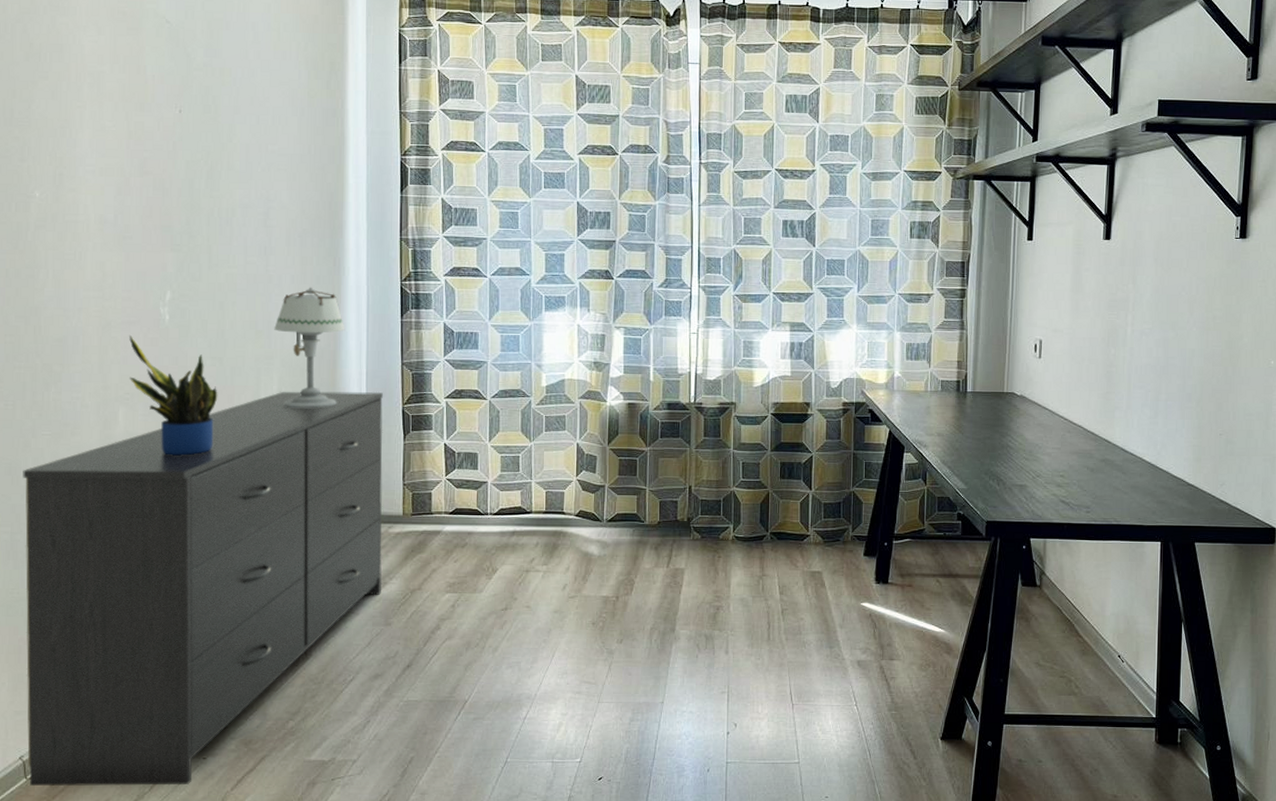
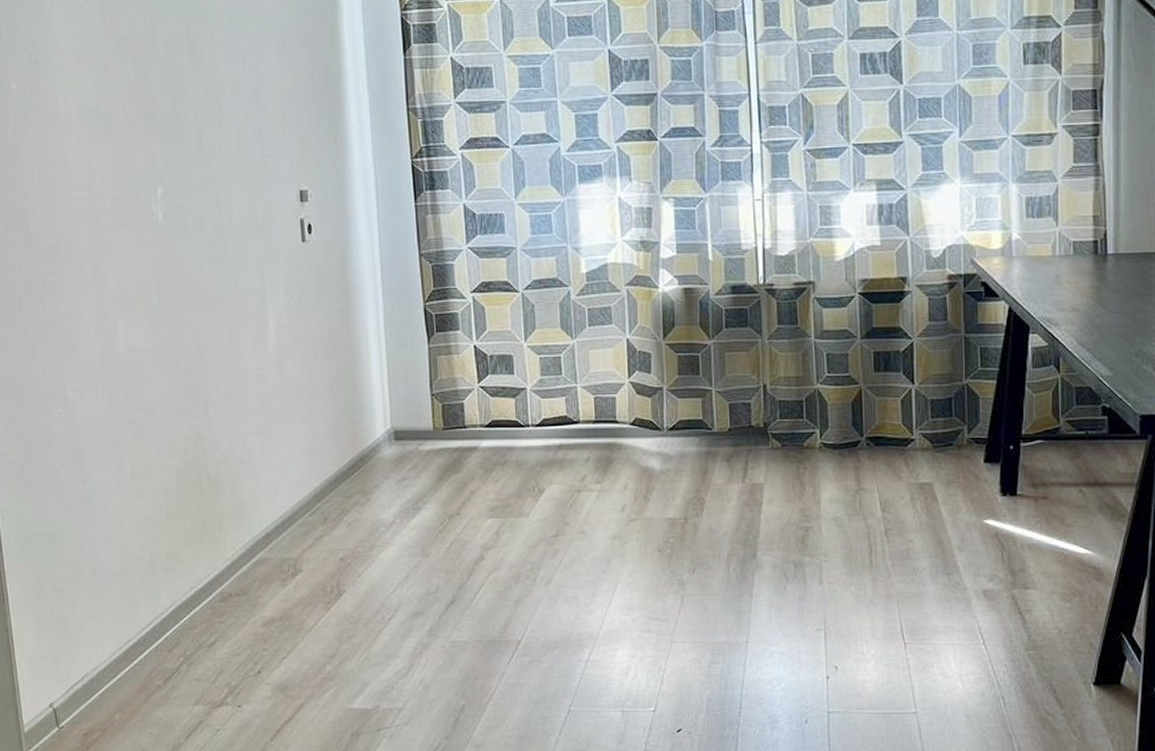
dresser: present [23,391,383,787] -> none [26,288,416,736]
potted plant: present [129,334,218,456] -> none [122,237,222,371]
table lamp: present [274,287,345,409] -> none [276,171,354,312]

